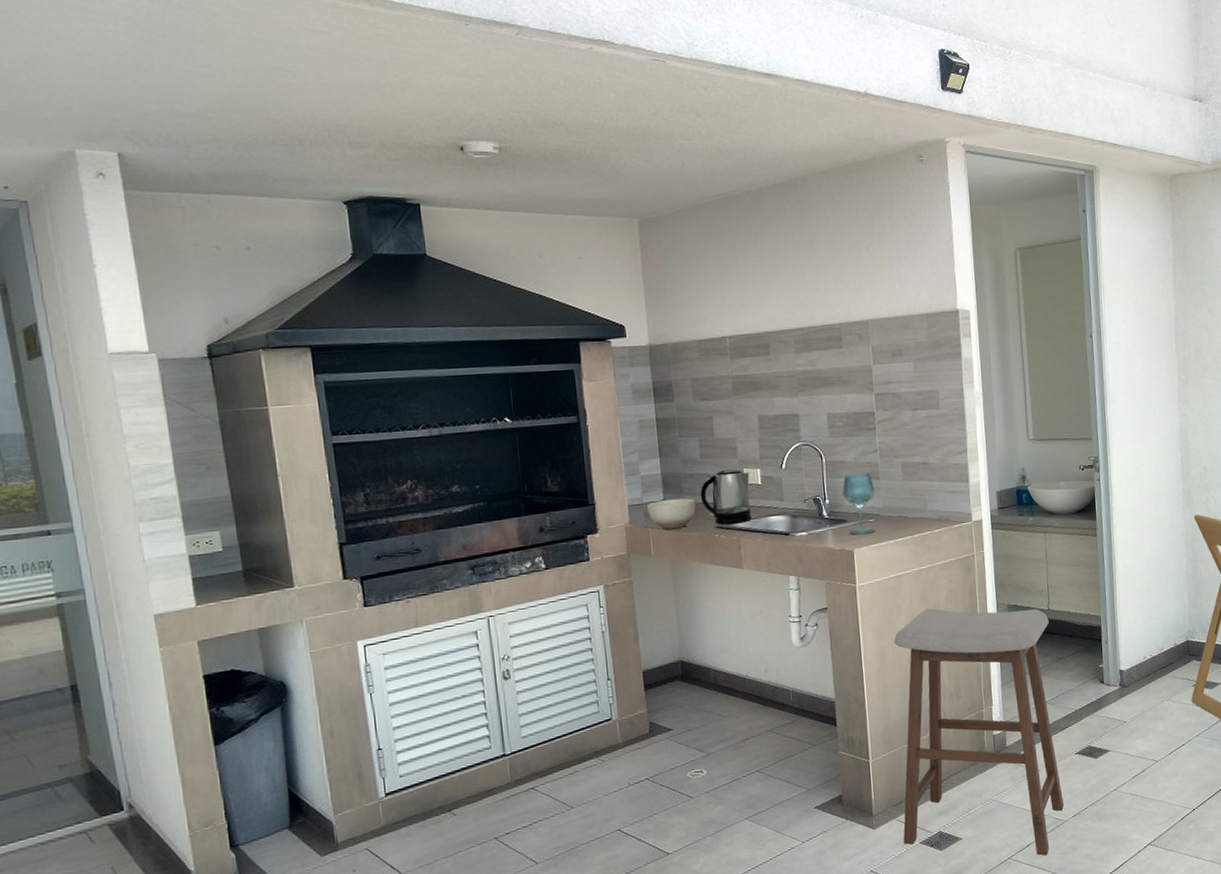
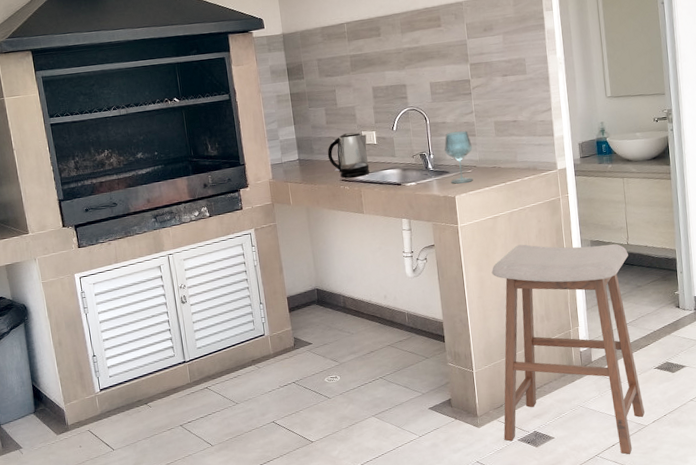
bowl: present [646,497,697,529] -> none [285,157,325,183]

